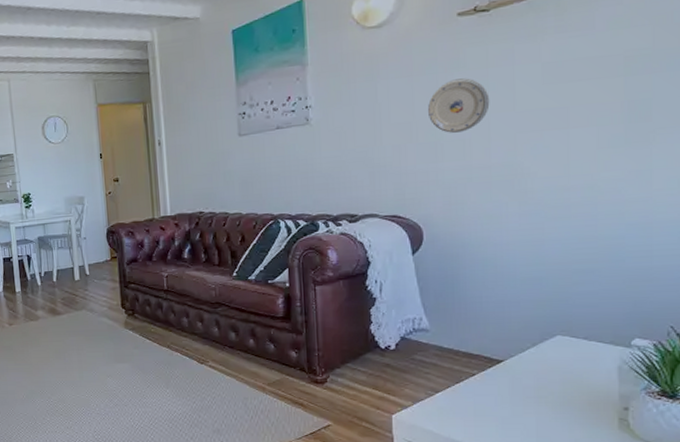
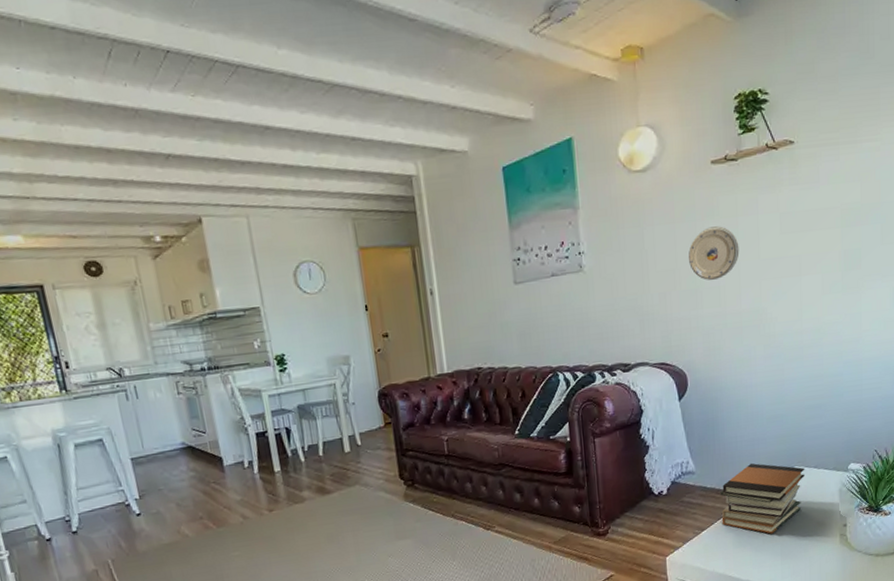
book stack: none [460,326,571,406] -> present [720,463,805,534]

